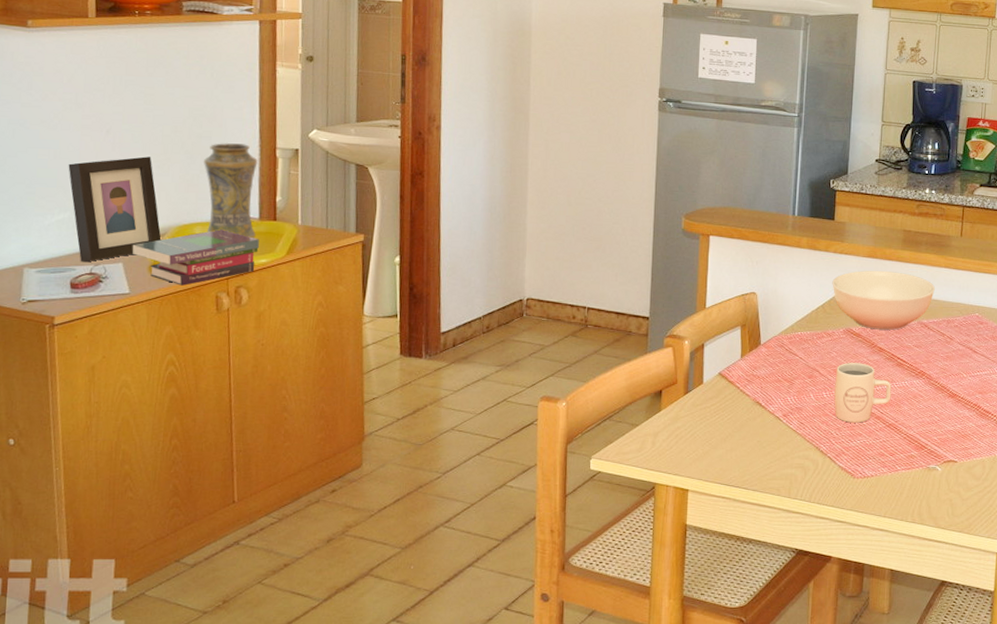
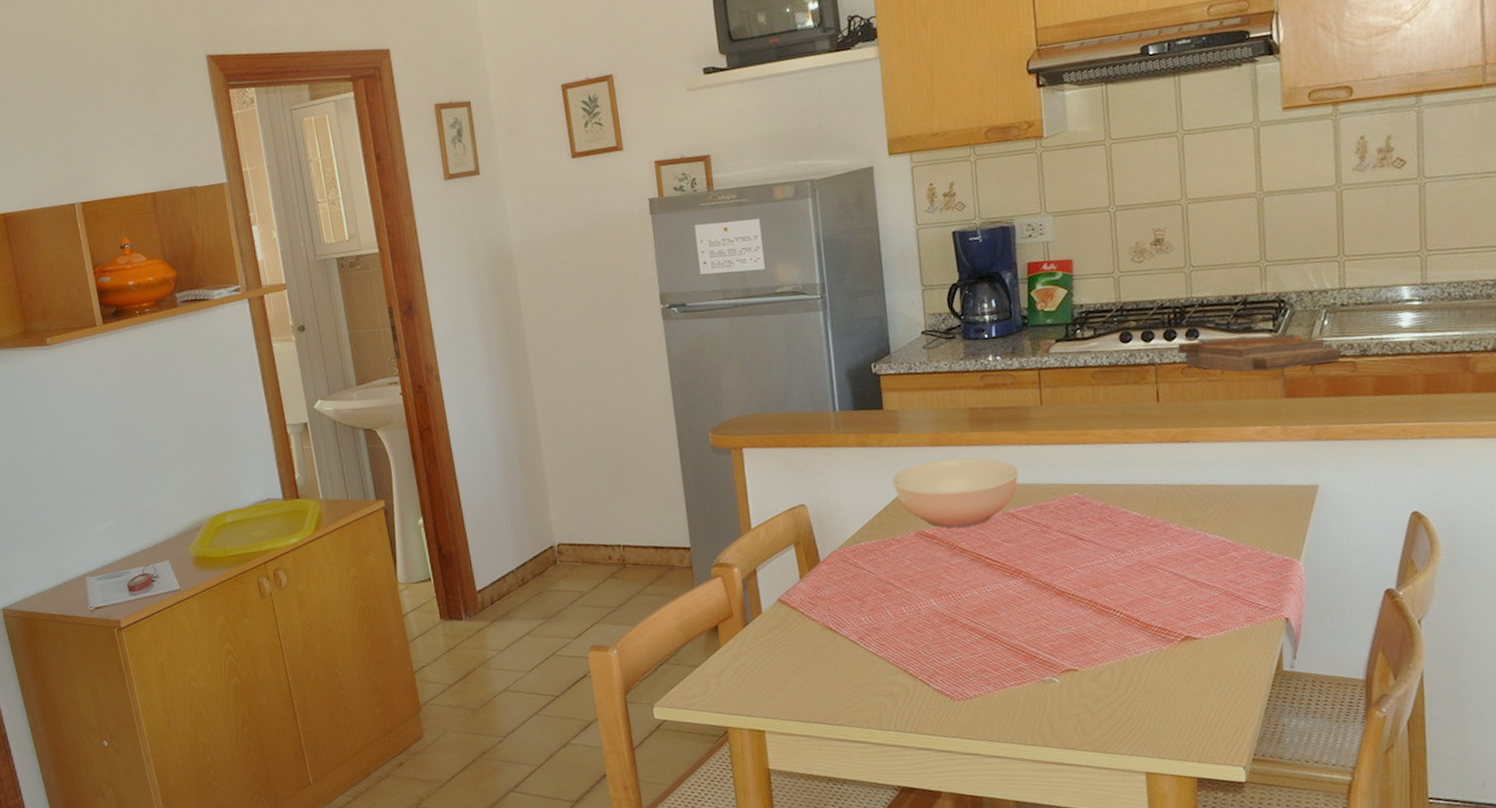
picture frame: present [68,156,162,262] -> none [105,453,199,565]
books: present [133,229,259,286] -> none [175,514,288,576]
vase: present [203,143,258,239] -> none [222,426,283,520]
mug: present [834,363,892,423] -> none [913,568,985,639]

